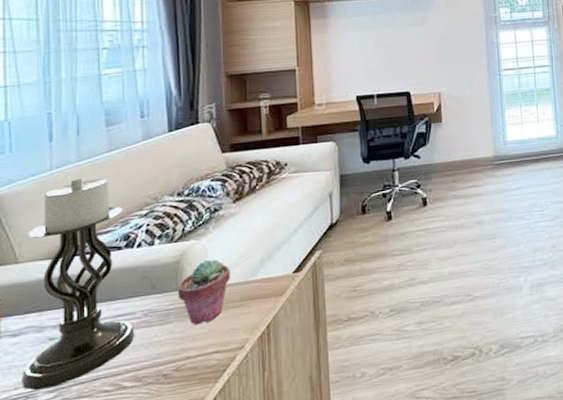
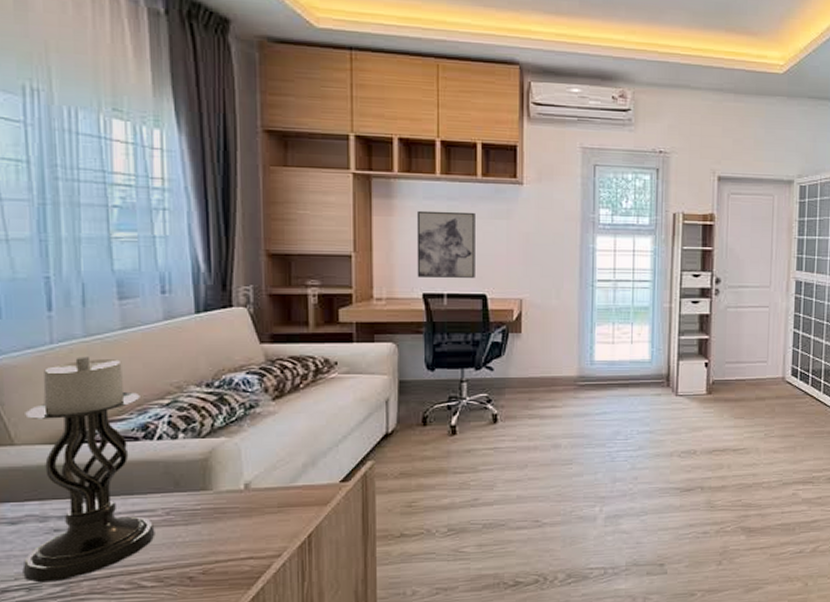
potted succulent: present [177,259,230,325] -> none [205,459,267,528]
wall art: none [347,23,399,82] -> present [416,210,475,278]

